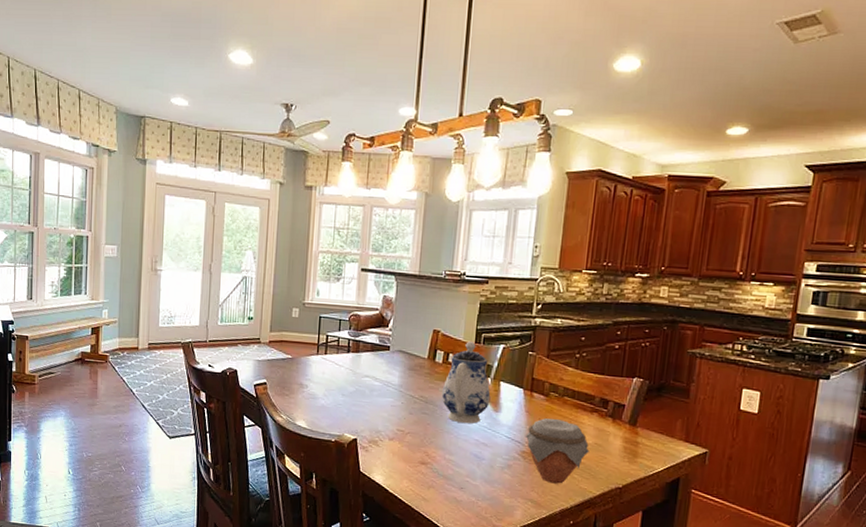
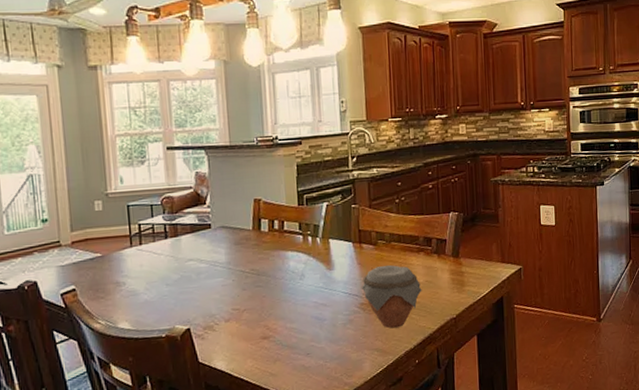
teapot: present [441,341,491,424] -> none [272,205,322,289]

